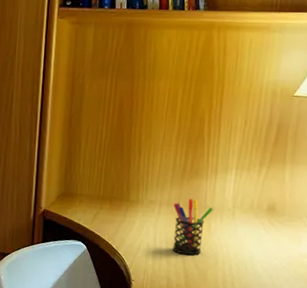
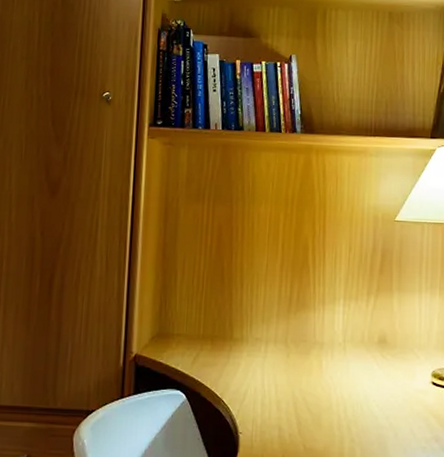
pen holder: present [172,199,213,256] -> none [281,334,323,399]

